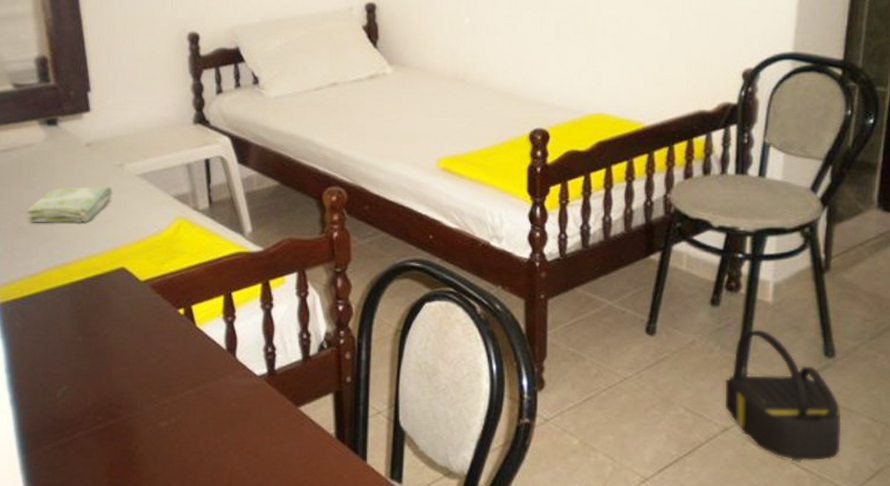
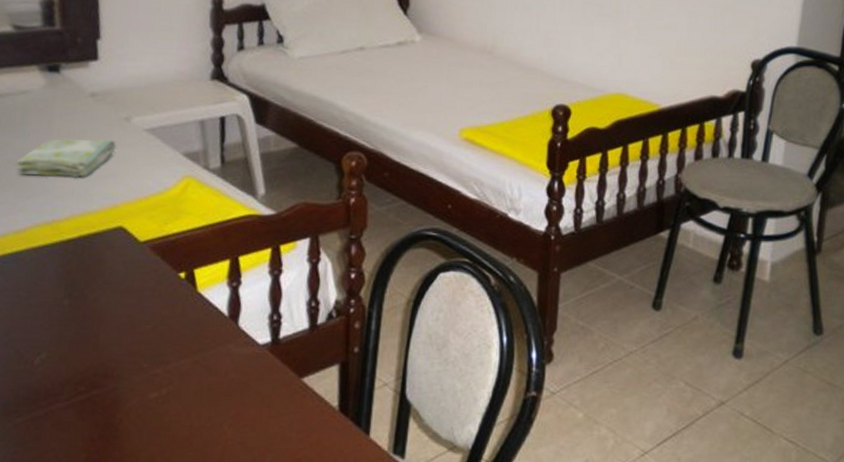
backpack: present [725,329,842,463] -> none [722,306,827,437]

